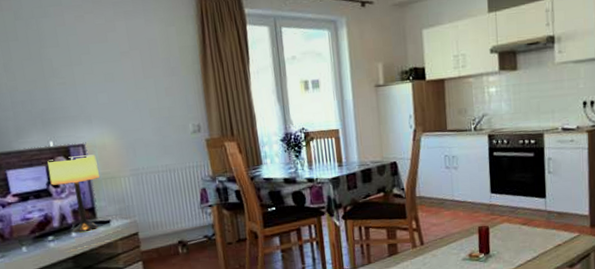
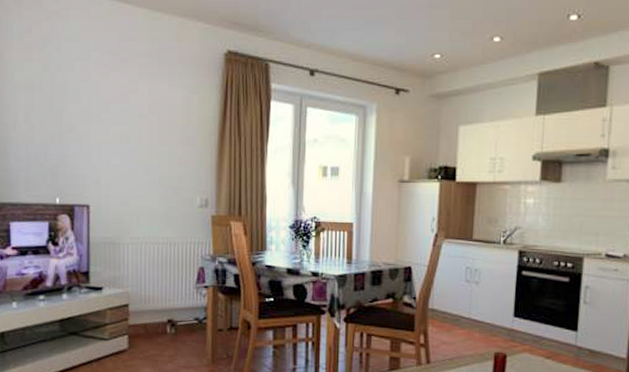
table lamp: present [47,154,101,233] -> none [50,216,100,296]

